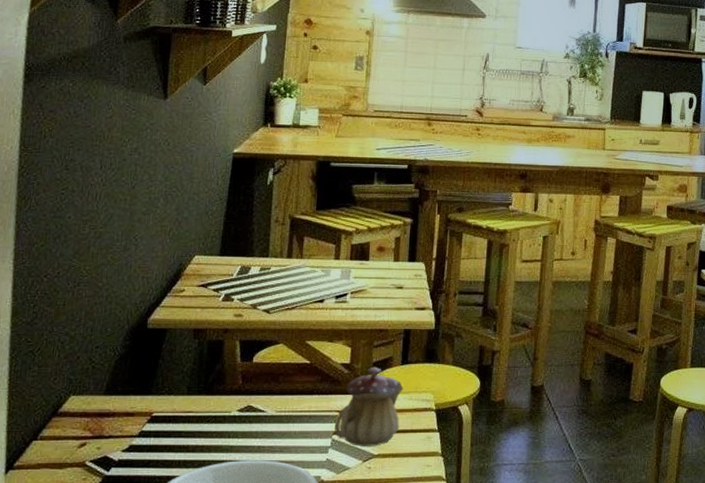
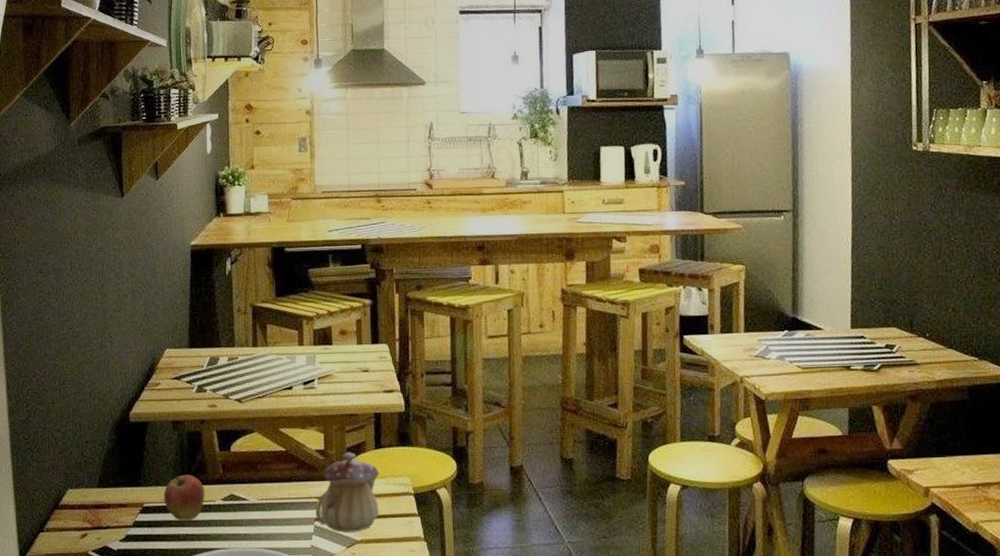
apple: none [175,384,221,432] -> present [163,474,205,522]

